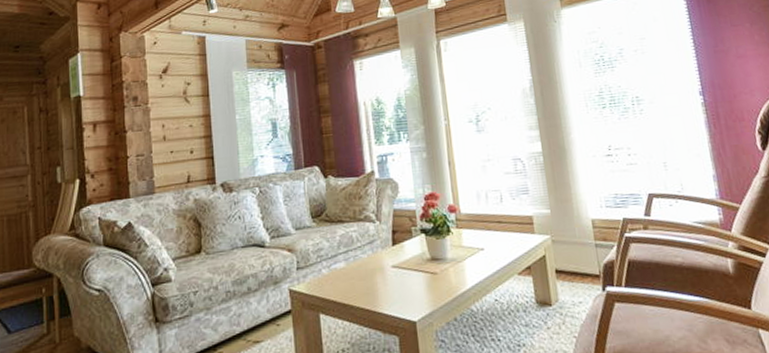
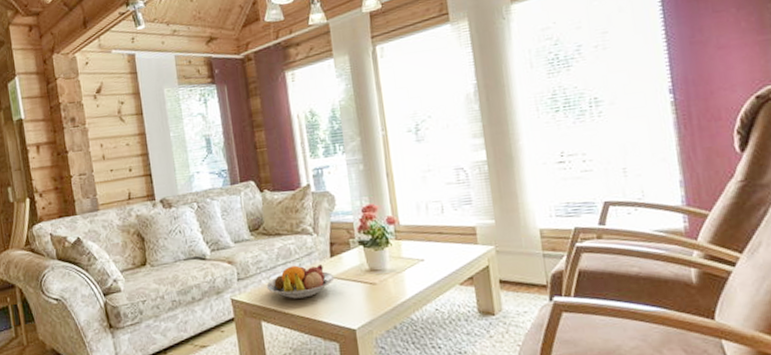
fruit bowl: none [326,252,396,290] -> present [266,263,335,299]

